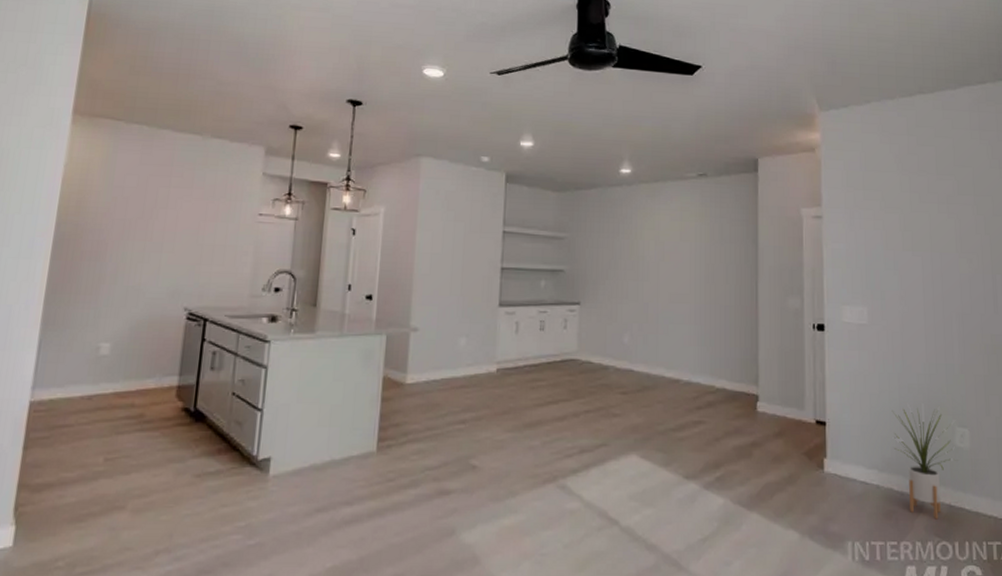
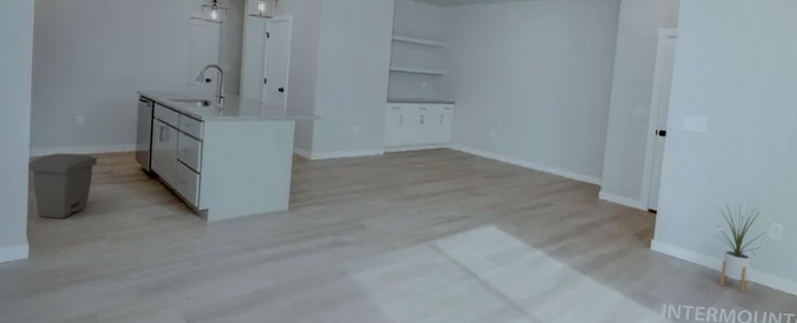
trash can: none [26,394,125,485] -> present [28,153,98,219]

